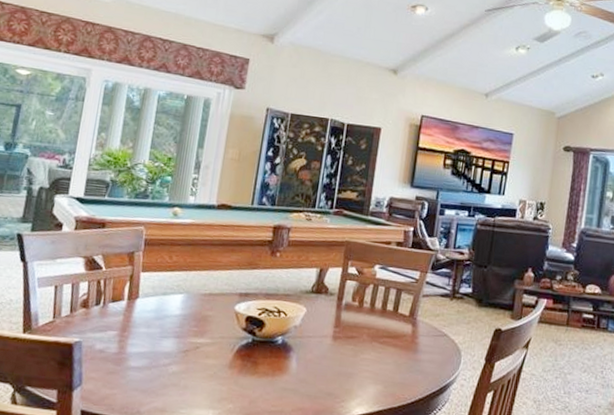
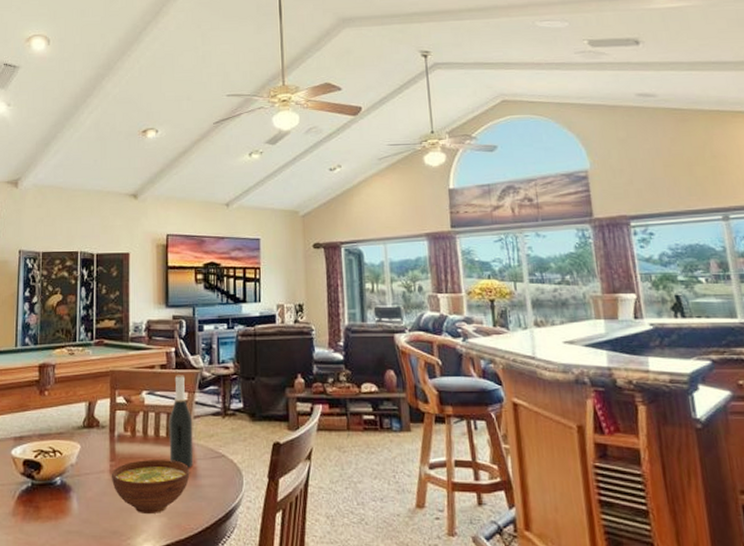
bowl: none [333,330,412,381] -> present [111,460,190,513]
wine bottle: none [393,253,421,343] -> present [169,375,194,468]

